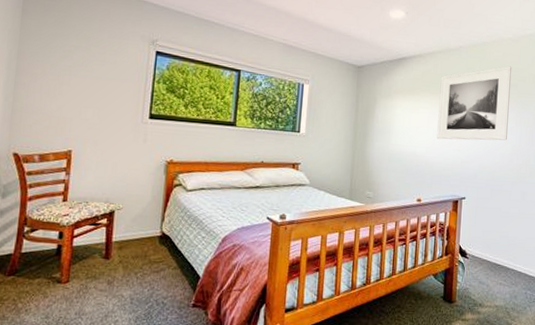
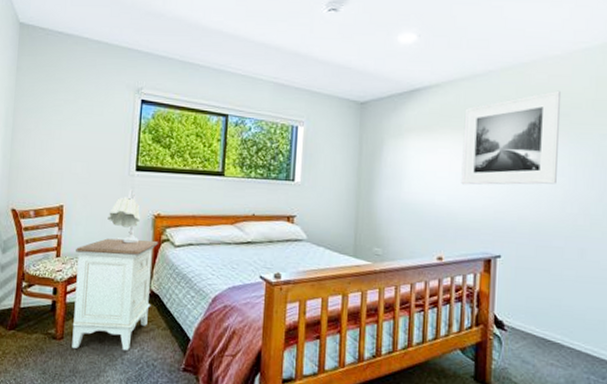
nightstand: none [78,183,172,291] -> present [72,238,159,351]
table lamp: none [119,136,153,188] -> present [107,189,140,244]

